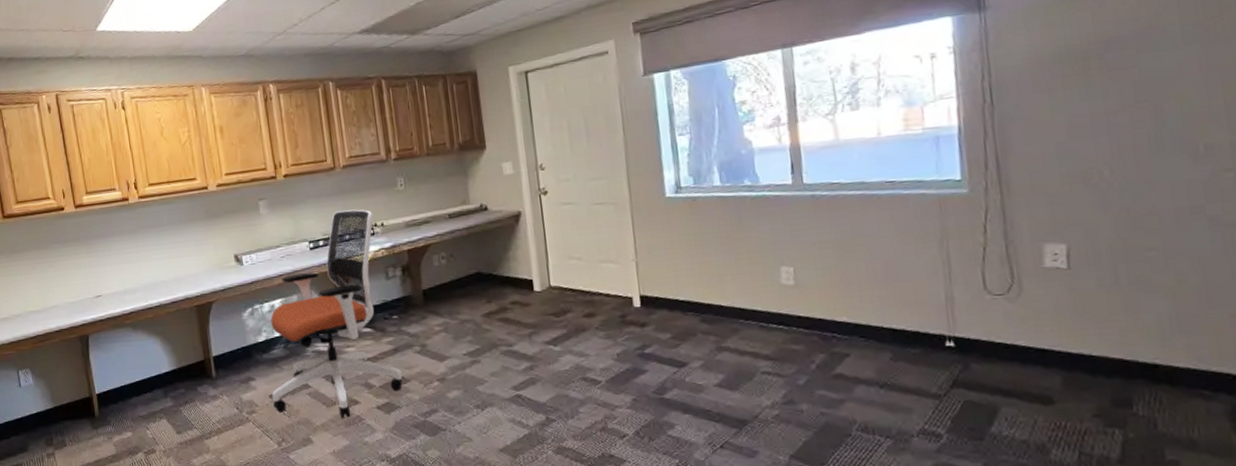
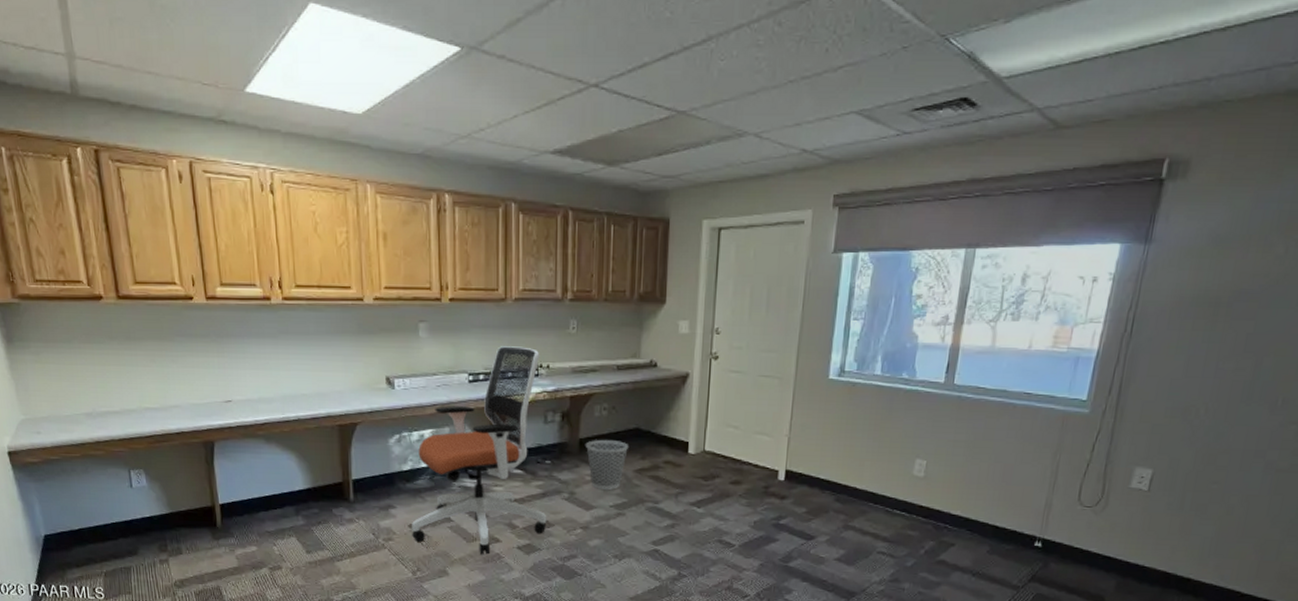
wastebasket: none [430,287,473,338] -> present [586,439,629,490]

